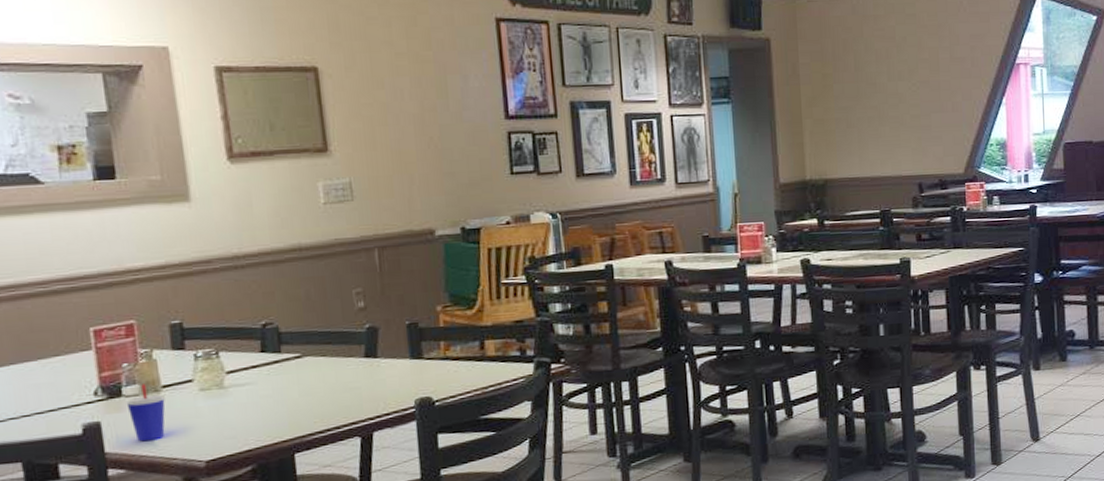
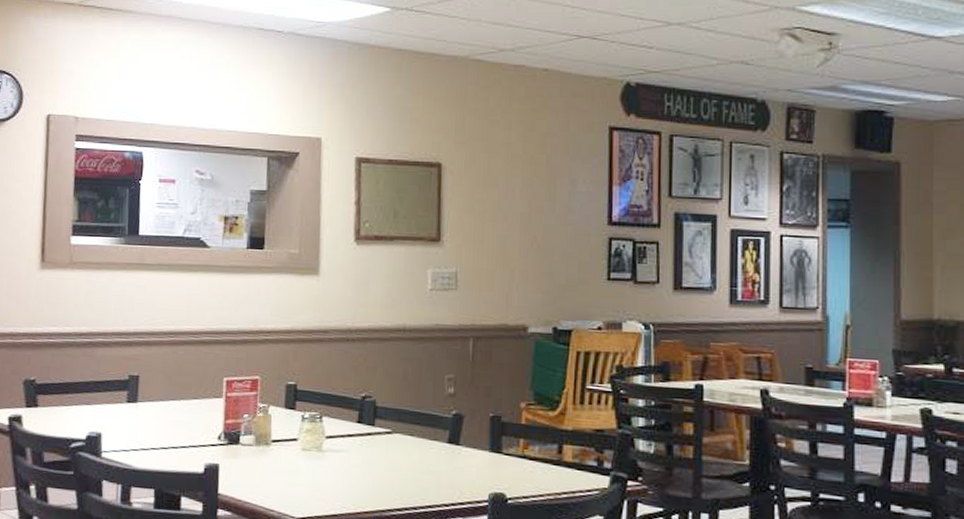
beverage cup: present [126,384,165,442] -> none [241,435,273,490]

